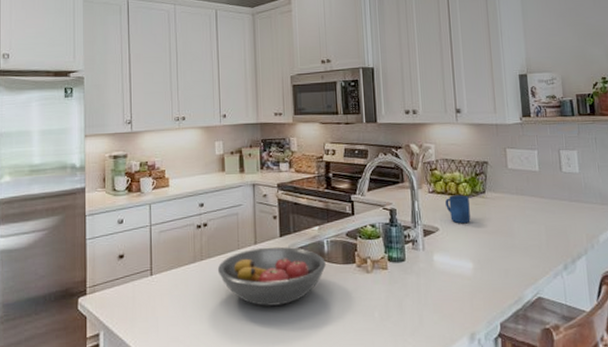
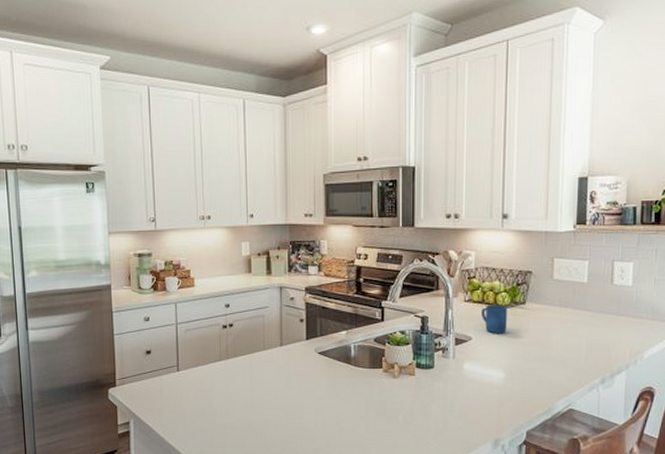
fruit bowl: present [217,246,326,306] -> none [243,349,352,404]

